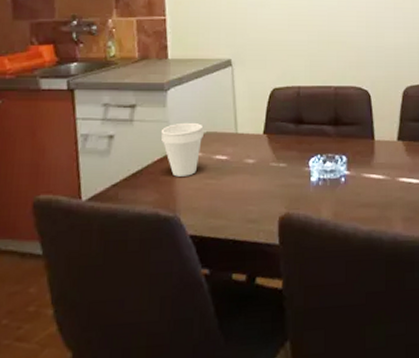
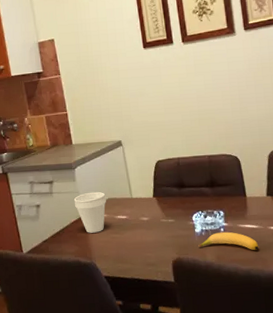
banana: none [313,182,384,206] -> present [198,231,259,250]

